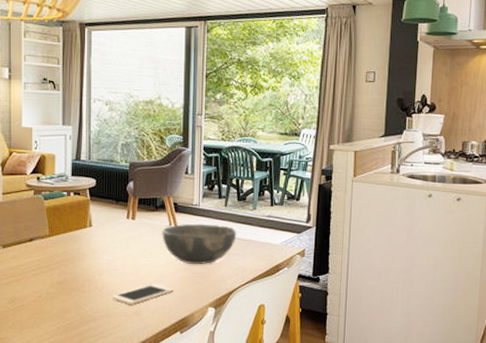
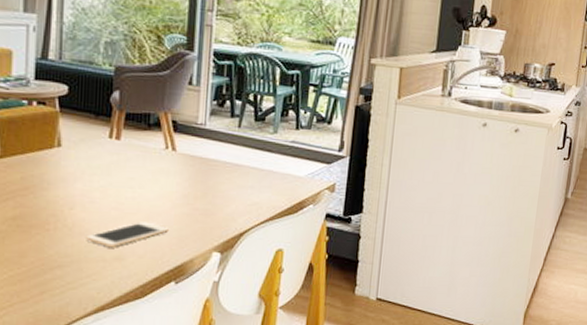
bowl: present [161,223,237,264] -> none [154,146,252,199]

